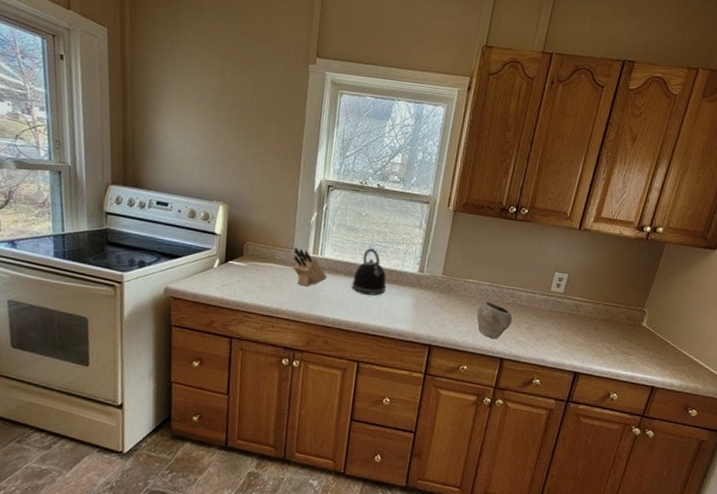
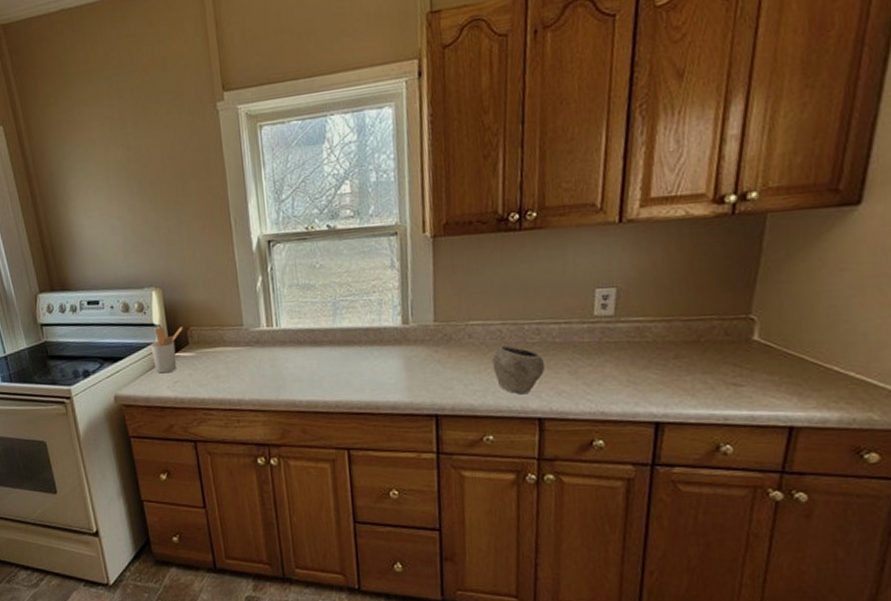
utensil holder: none [207,236,241,277] -> present [150,326,183,374]
knife block: present [293,247,327,287] -> none [243,323,289,368]
kettle: present [352,248,387,296] -> none [321,306,365,365]

